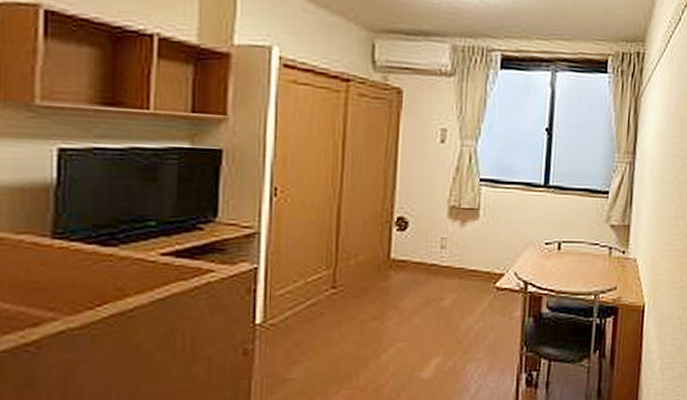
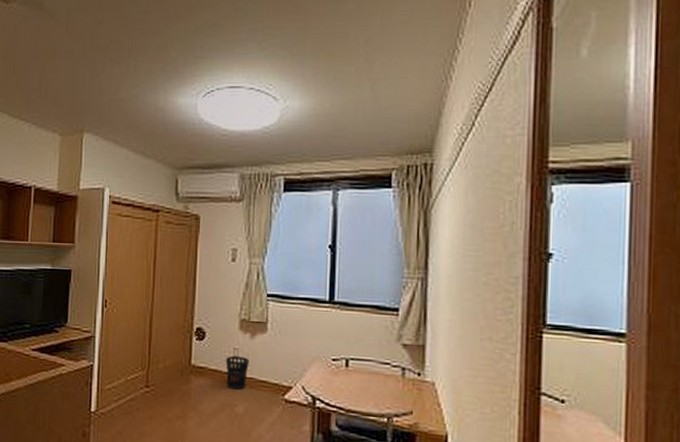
wastebasket: none [431,245,459,283] -> present [225,355,249,391]

